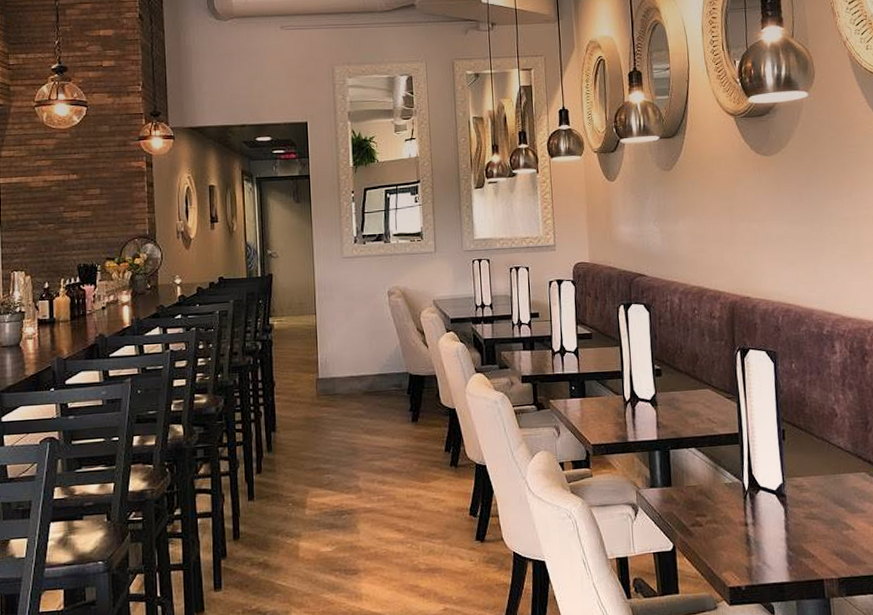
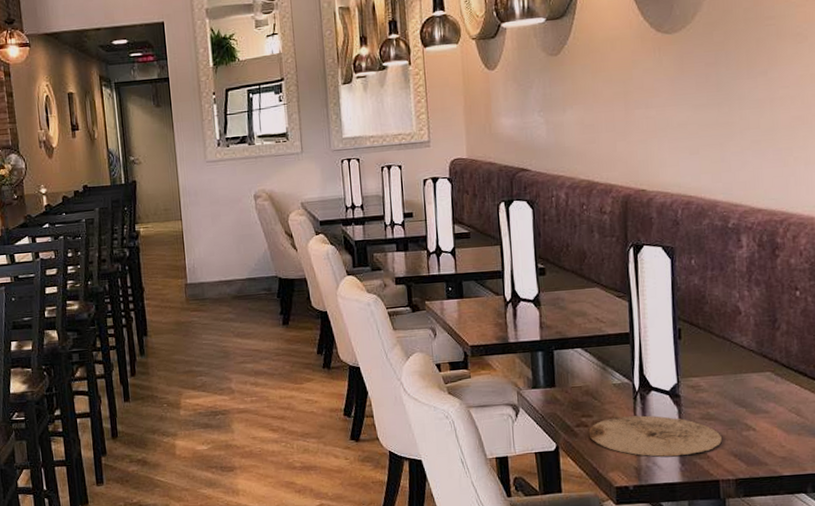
plate: none [703,515,825,557] -> present [588,415,722,457]

